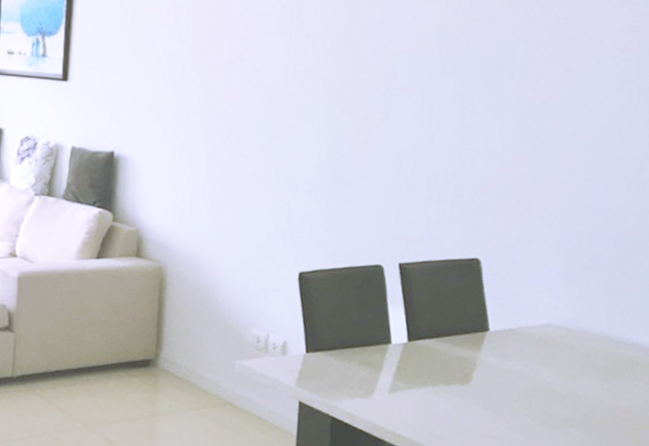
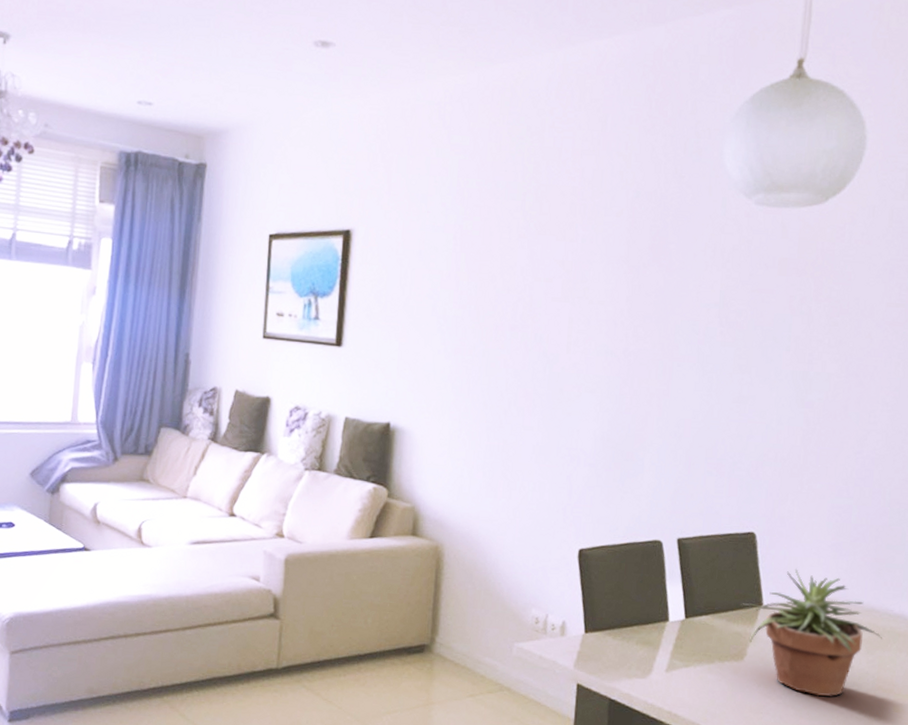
potted plant: none [466,295,618,424] -> present [741,568,882,696]

